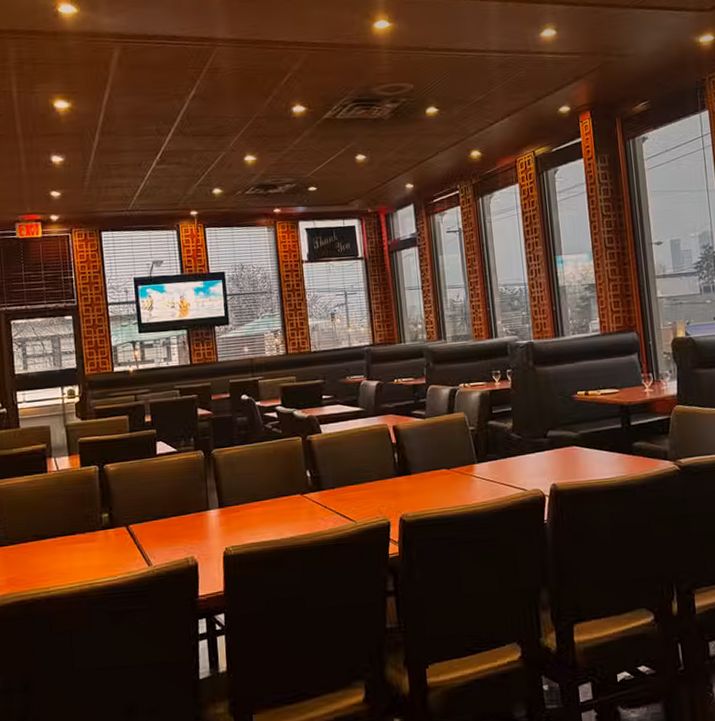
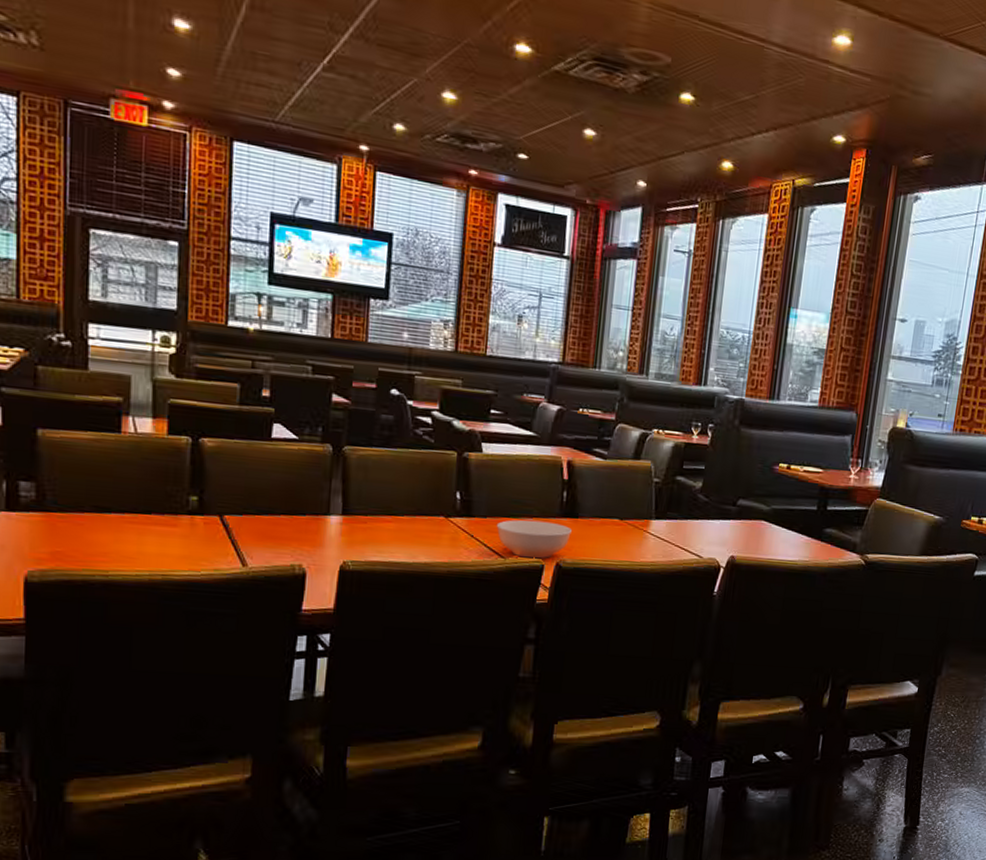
bowl: none [344,482,409,518] -> present [496,519,573,559]

